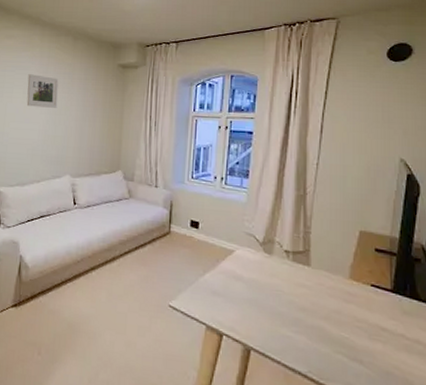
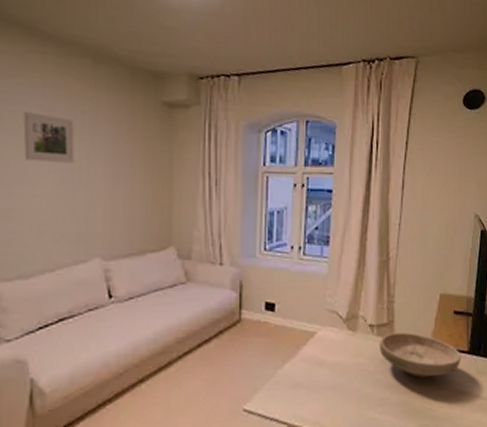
bowl: none [295,260,383,309] -> present [380,332,461,378]

